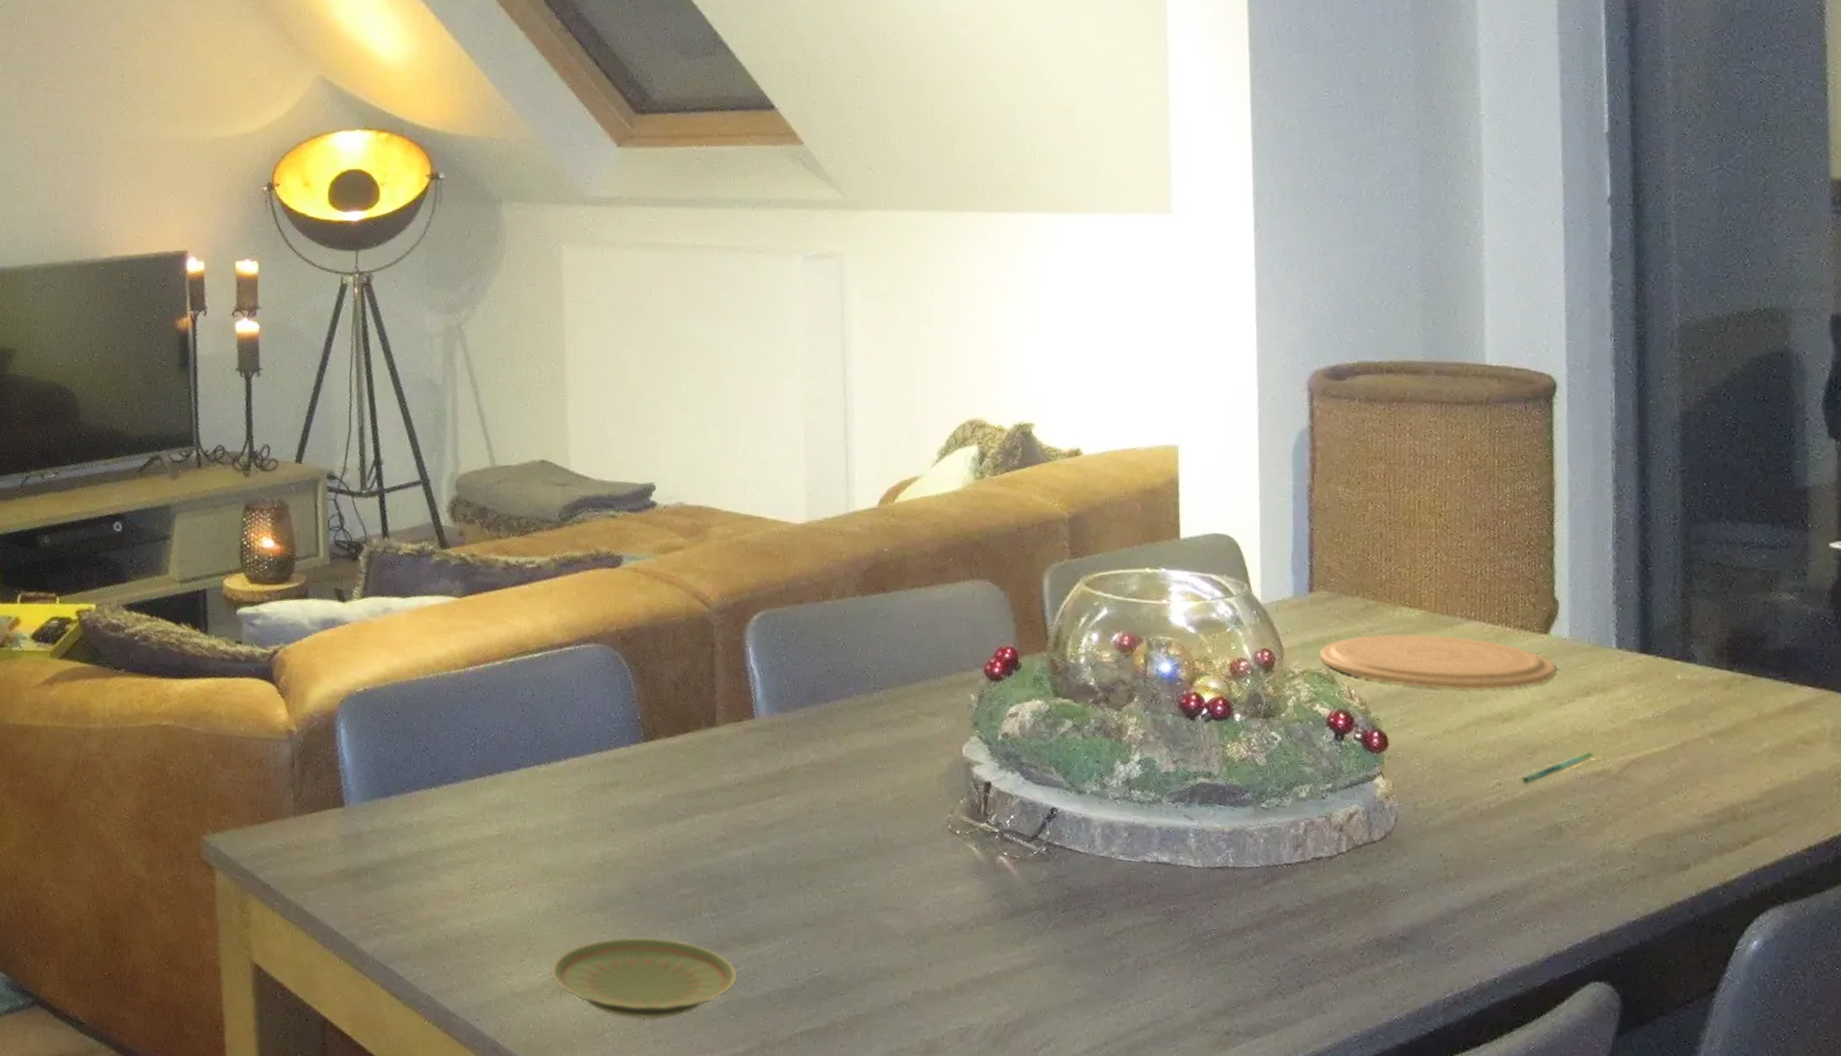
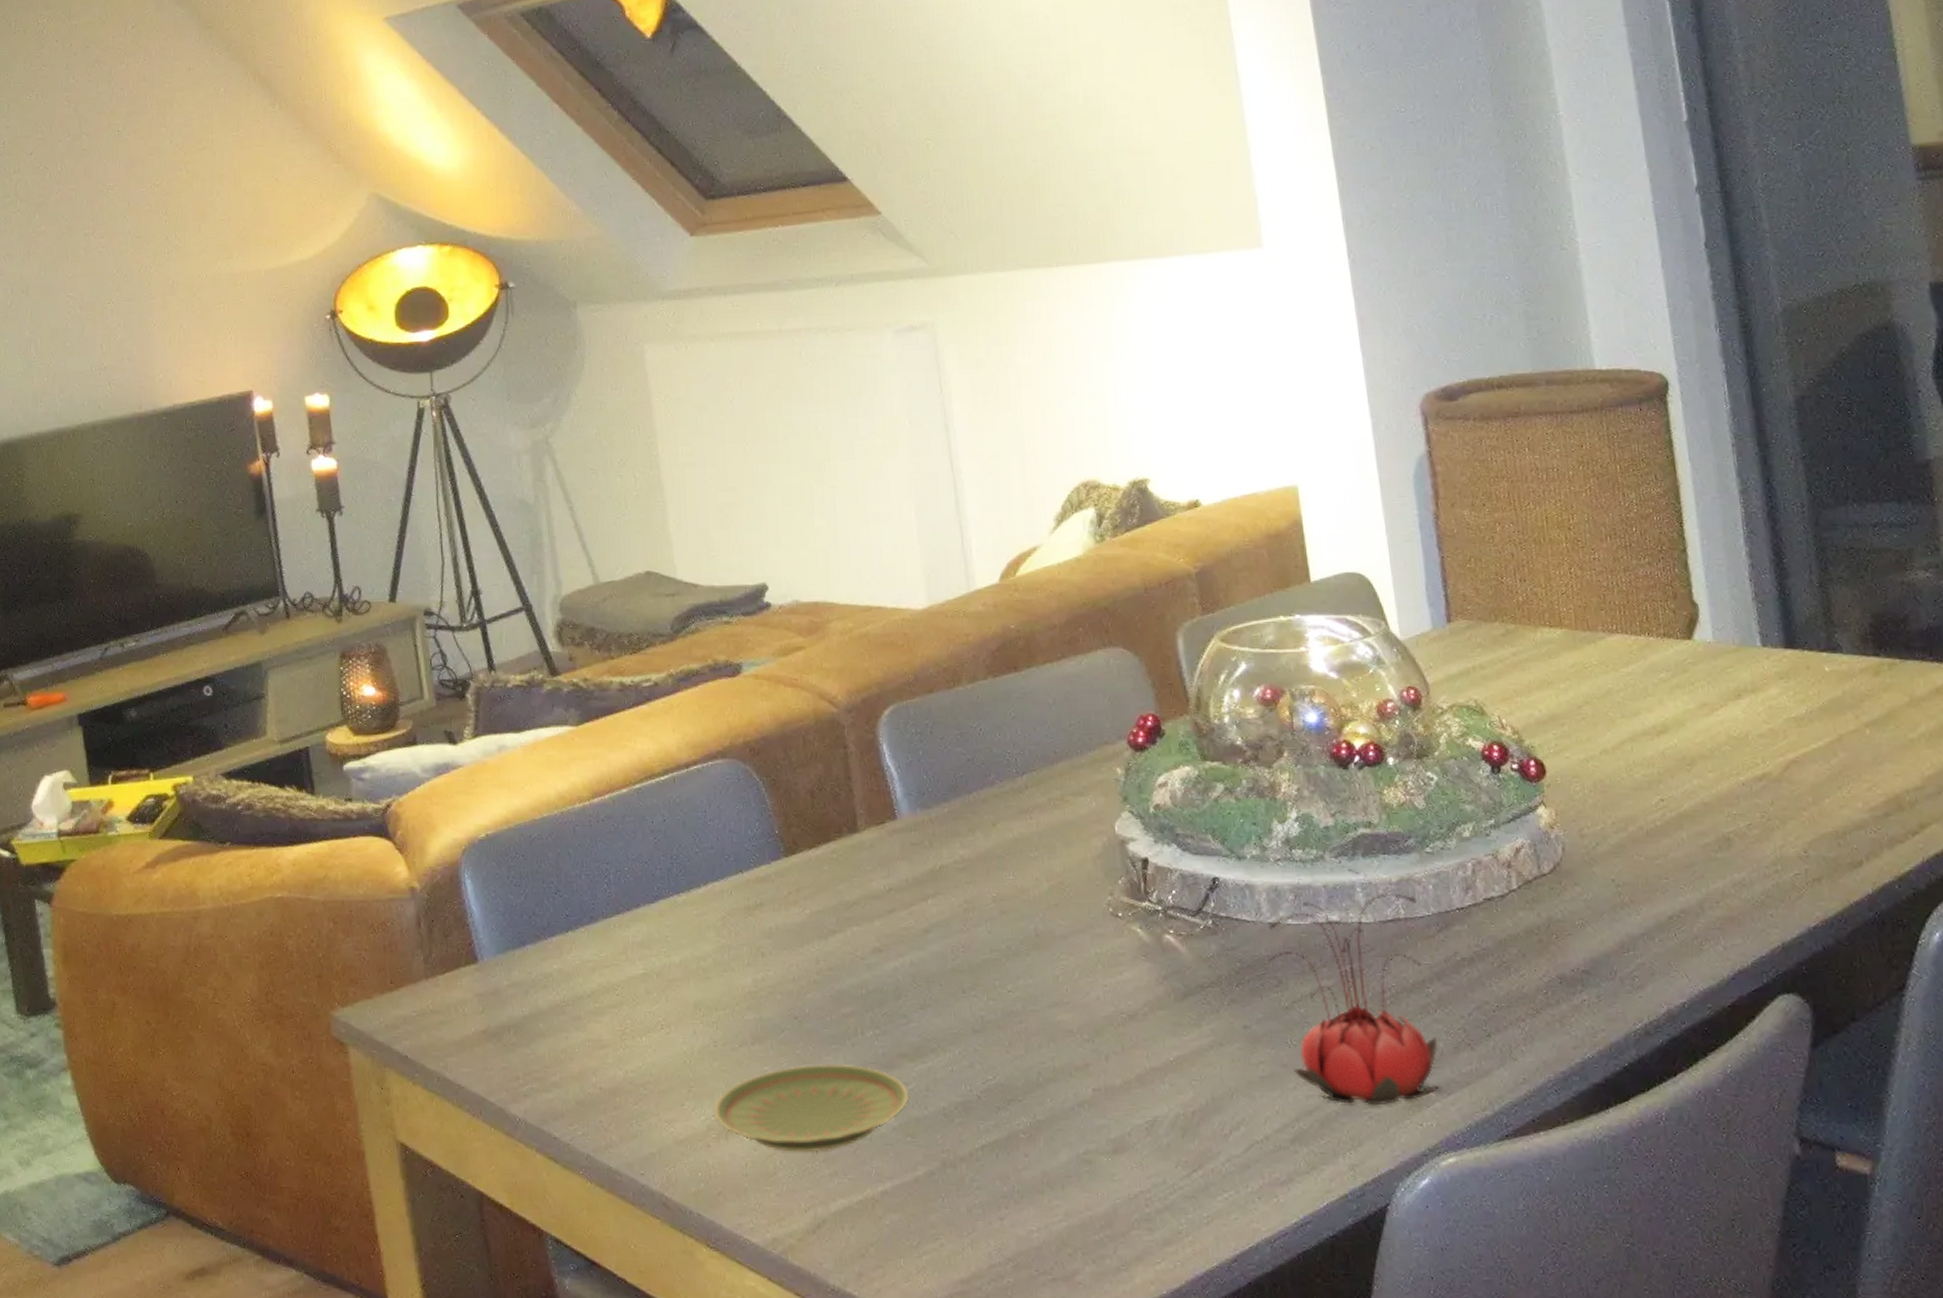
flower: none [1097,839,1251,1040] -> present [1268,893,1441,1106]
plate: present [1320,634,1556,690] -> none [1466,651,1705,709]
pen: present [1521,752,1593,785] -> none [1683,756,1752,797]

